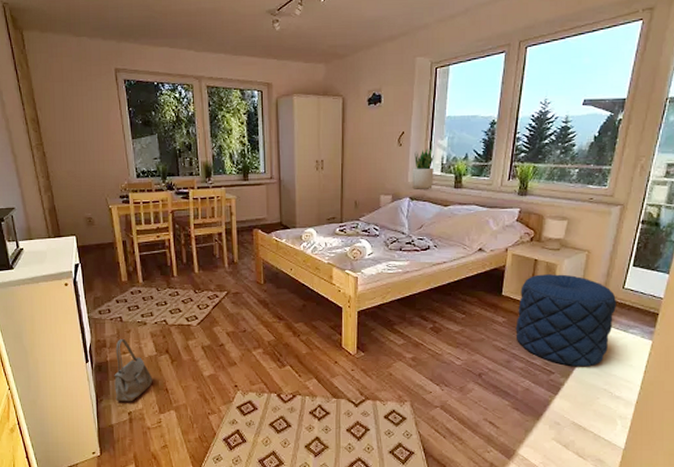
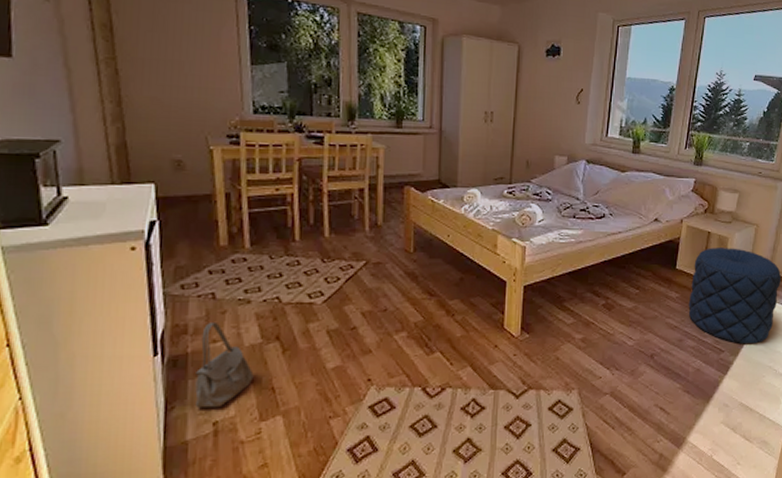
planter: present [412,148,435,189] -> none [589,109,614,153]

